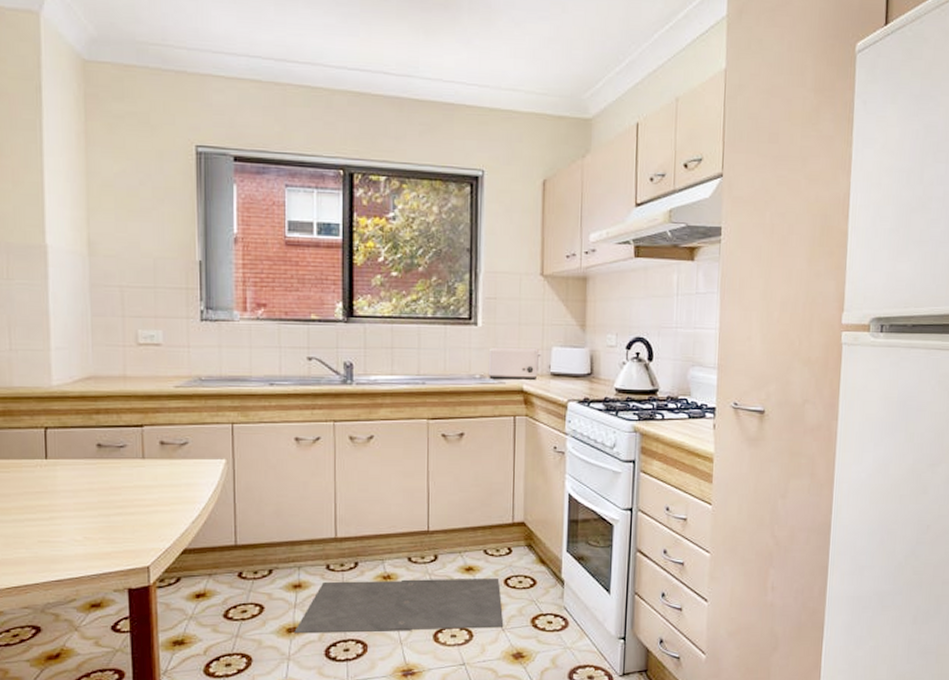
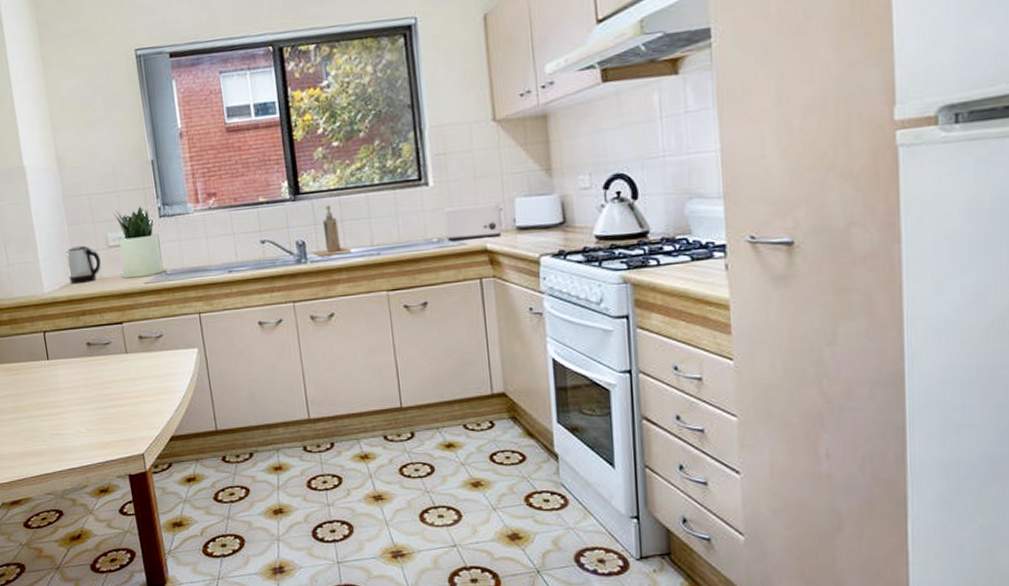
kettle: none [85,339,126,380] -> present [66,246,101,285]
planter: none [146,307,202,382] -> present [113,207,167,280]
door mat: present [294,578,504,634] -> none [280,454,495,515]
soap dispenser: none [359,331,398,380] -> present [313,205,352,256]

